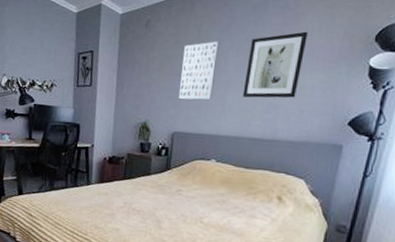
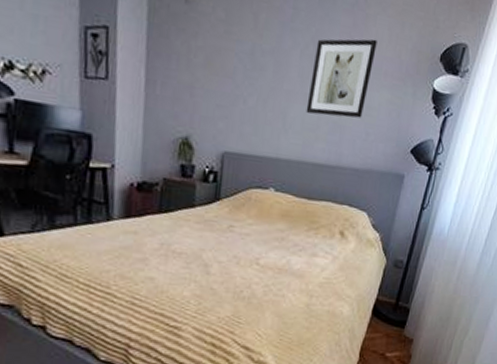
wall art: present [178,41,220,100] -> none [229,36,281,113]

